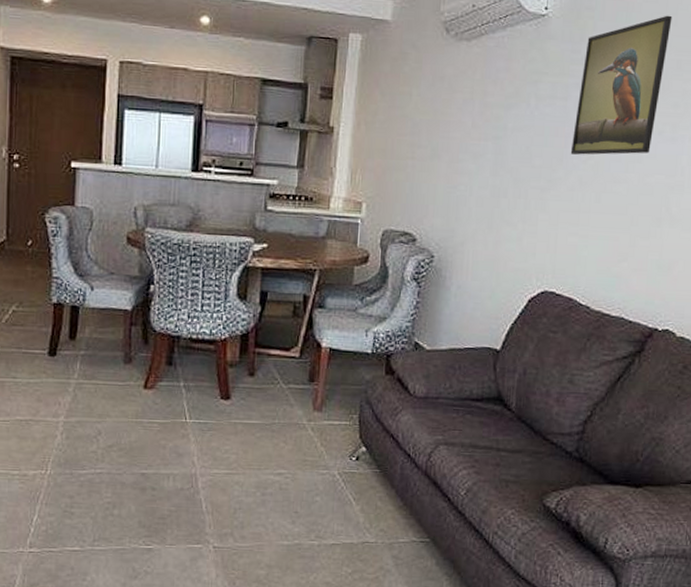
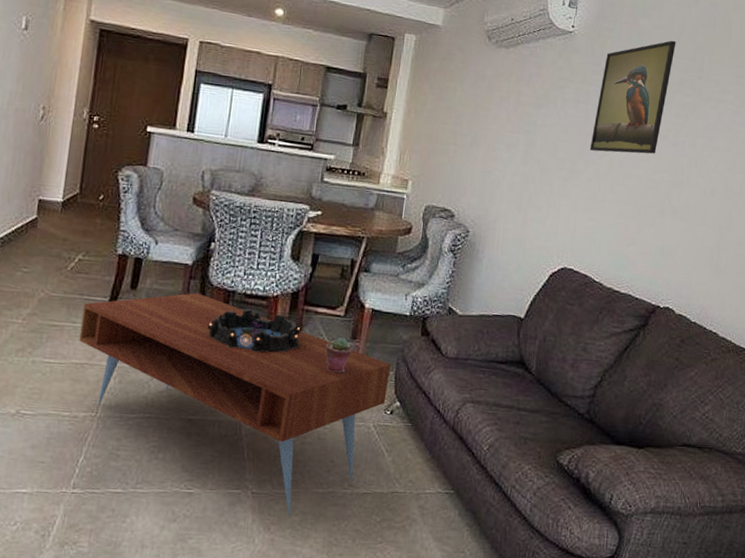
coffee table: none [21,340,354,573] -> present [79,293,391,519]
decorative bowl: none [153,354,254,401] -> present [207,308,301,353]
potted succulent: none [281,380,310,419] -> present [325,337,352,374]

